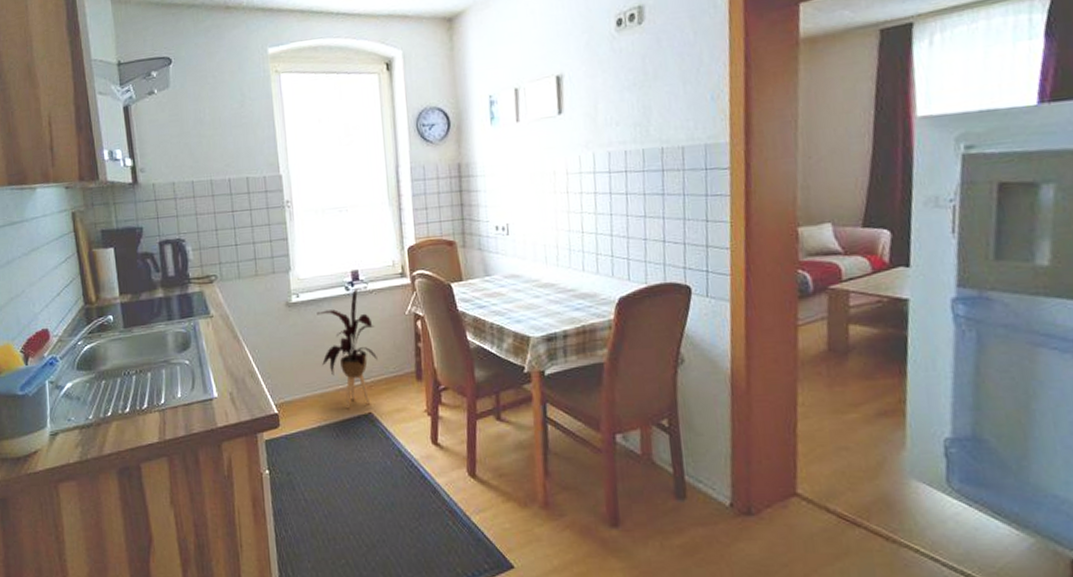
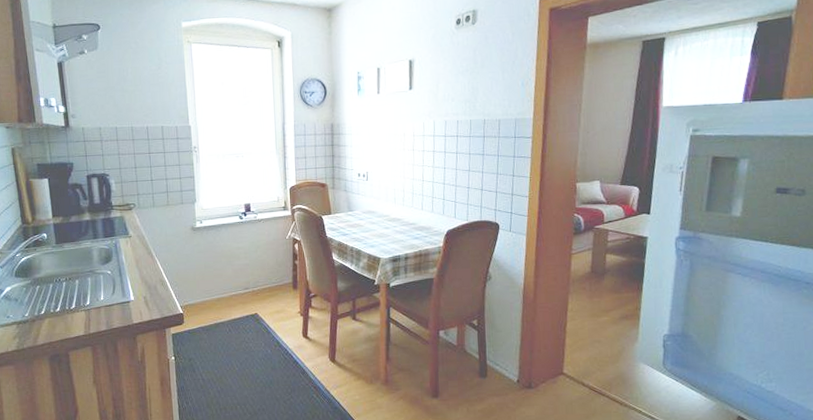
house plant: present [317,288,377,409] -> none [216,218,263,311]

